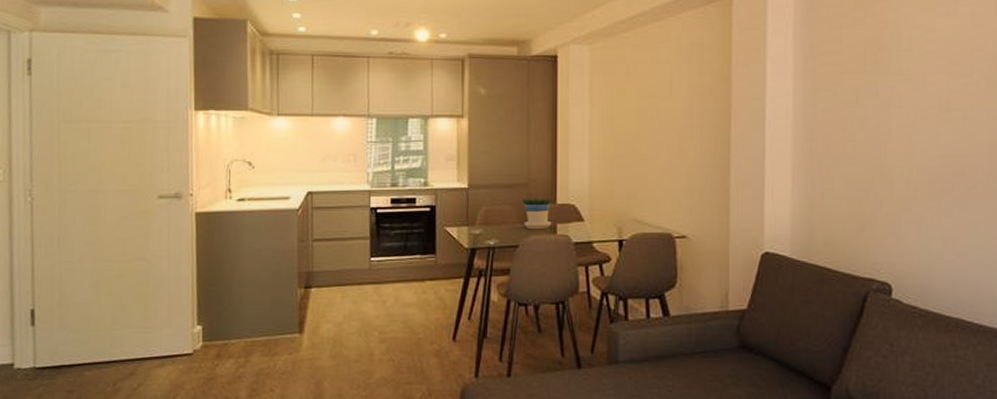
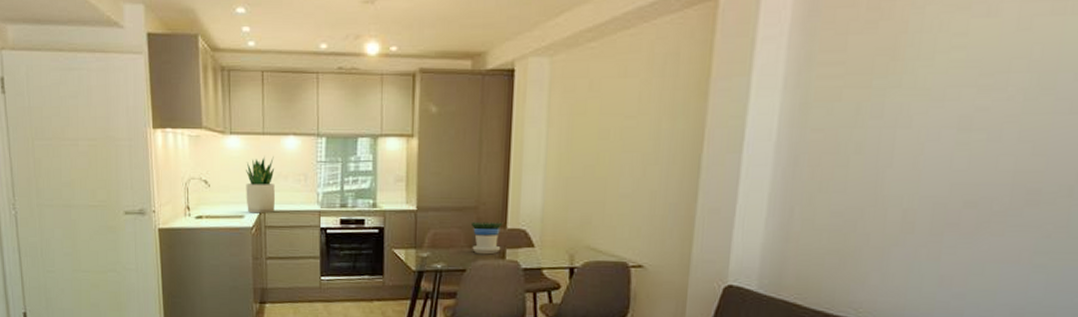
planter: none [292,137,324,195] -> present [246,156,276,214]

